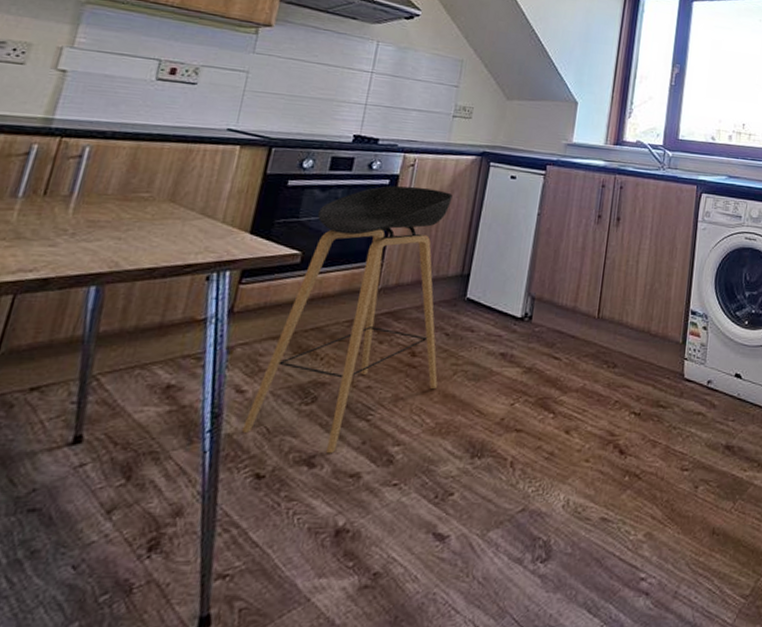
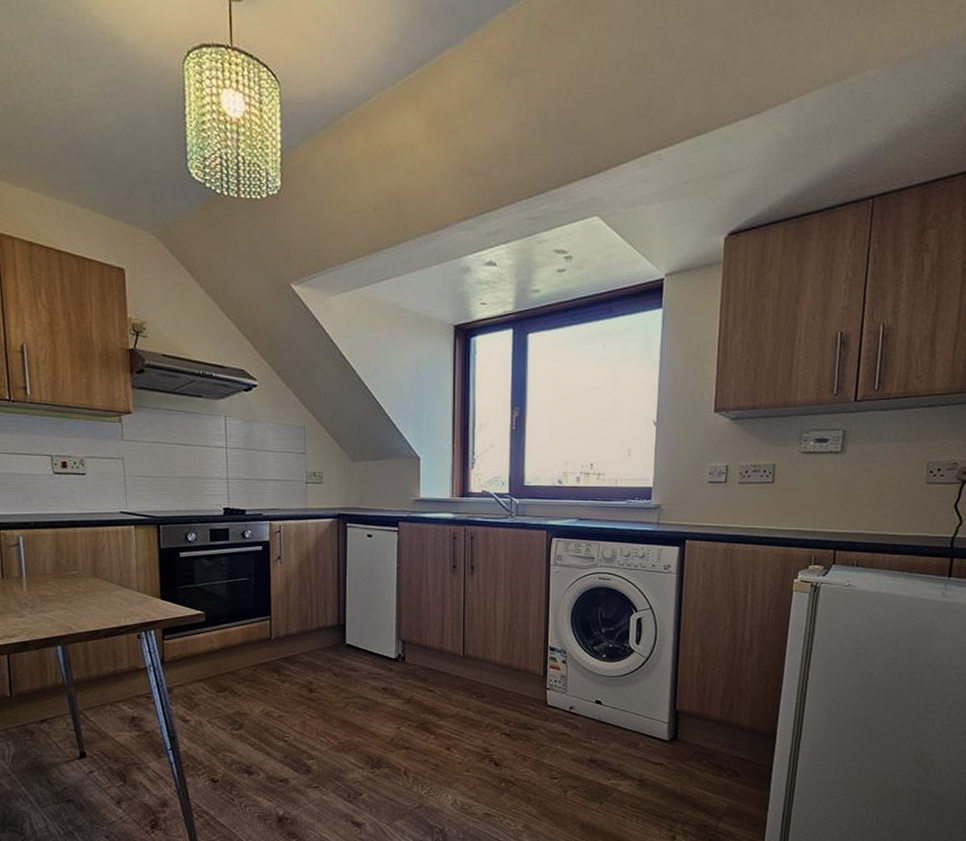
stool: present [242,186,453,454] -> none [194,550,334,765]

